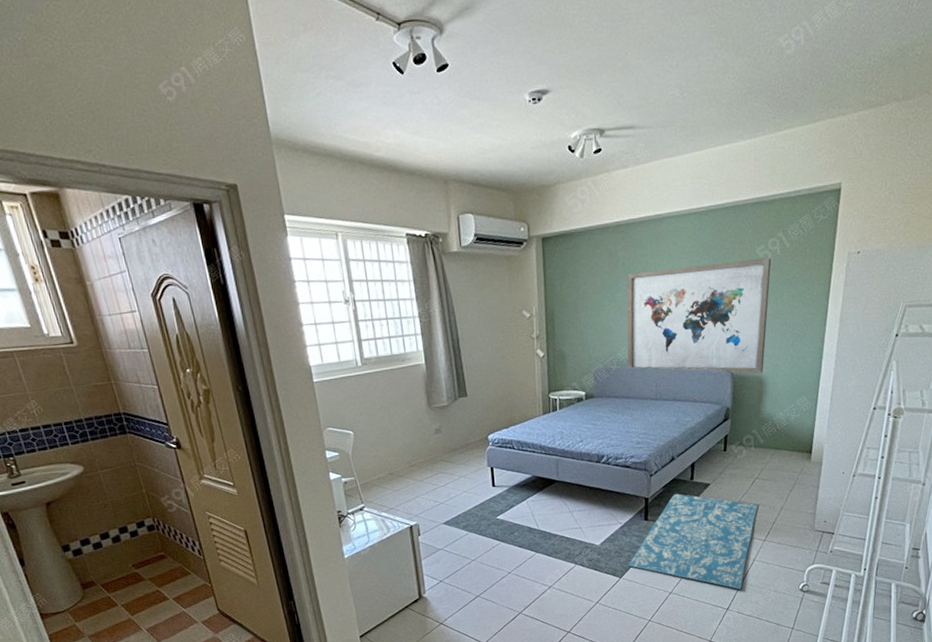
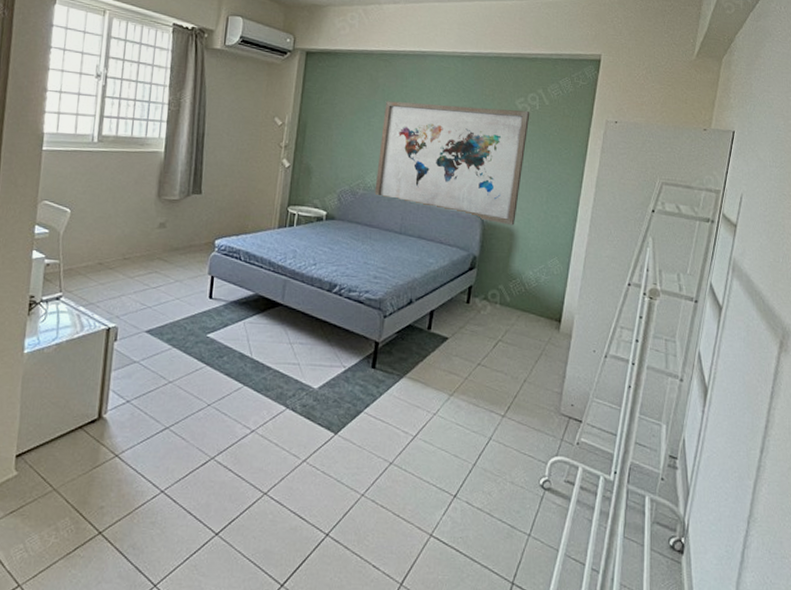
rug: present [628,494,758,590] -> none [346,343,499,474]

